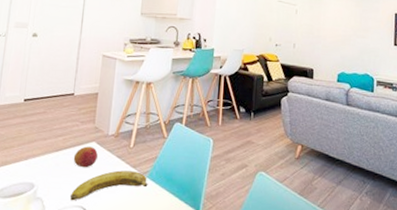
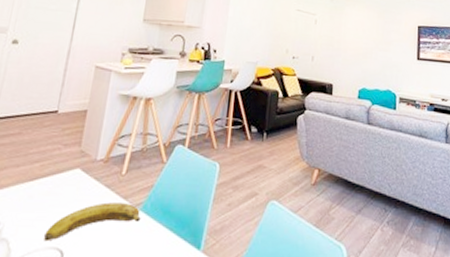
fruit: present [73,146,98,168] -> none [51,174,82,201]

